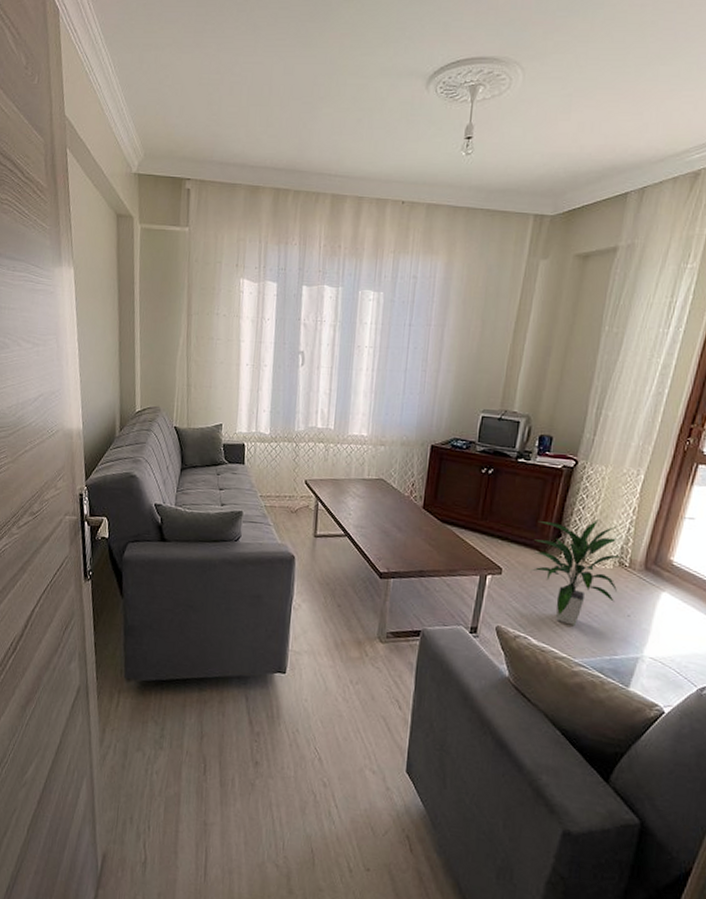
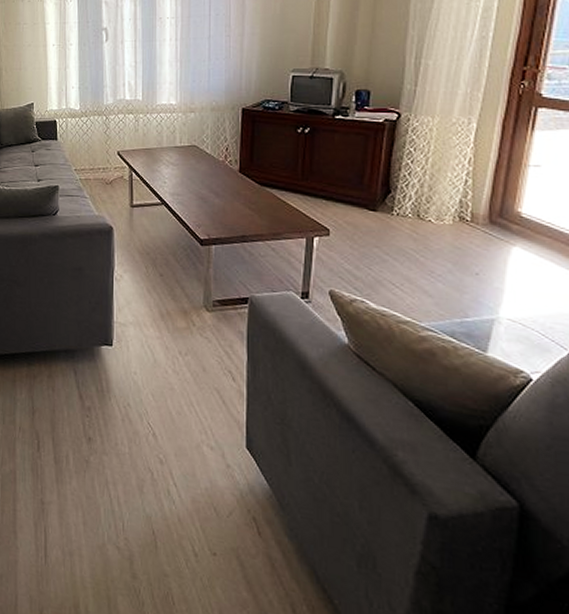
indoor plant: present [532,519,623,625] -> none [362,173,462,287]

